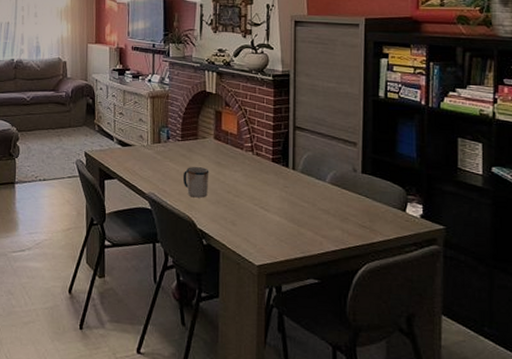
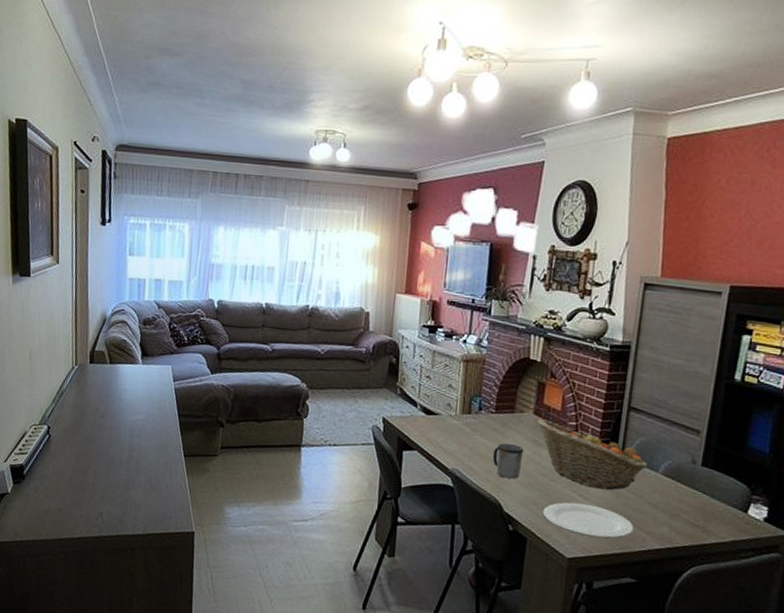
fruit basket: none [217,143,316,201] -> present [536,419,648,490]
plate: none [231,214,311,245] -> present [542,502,634,539]

